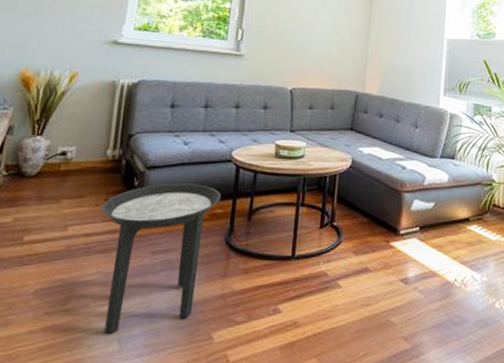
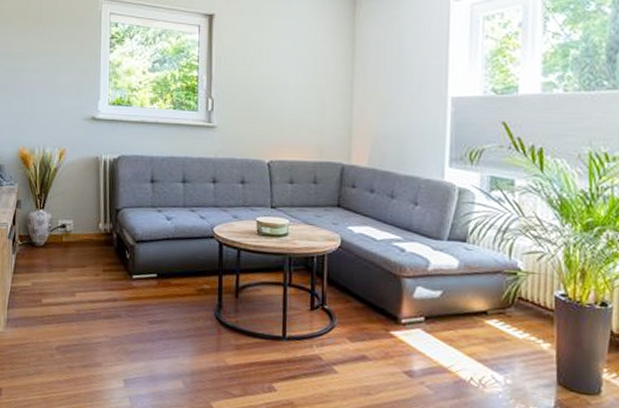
side table: present [101,183,221,335] -> none [101,257,207,393]

